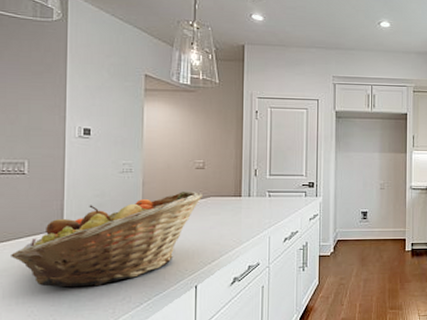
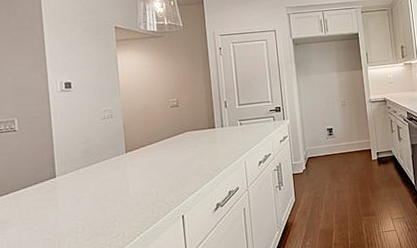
fruit basket: present [11,190,202,287] -> none [11,128,179,232]

